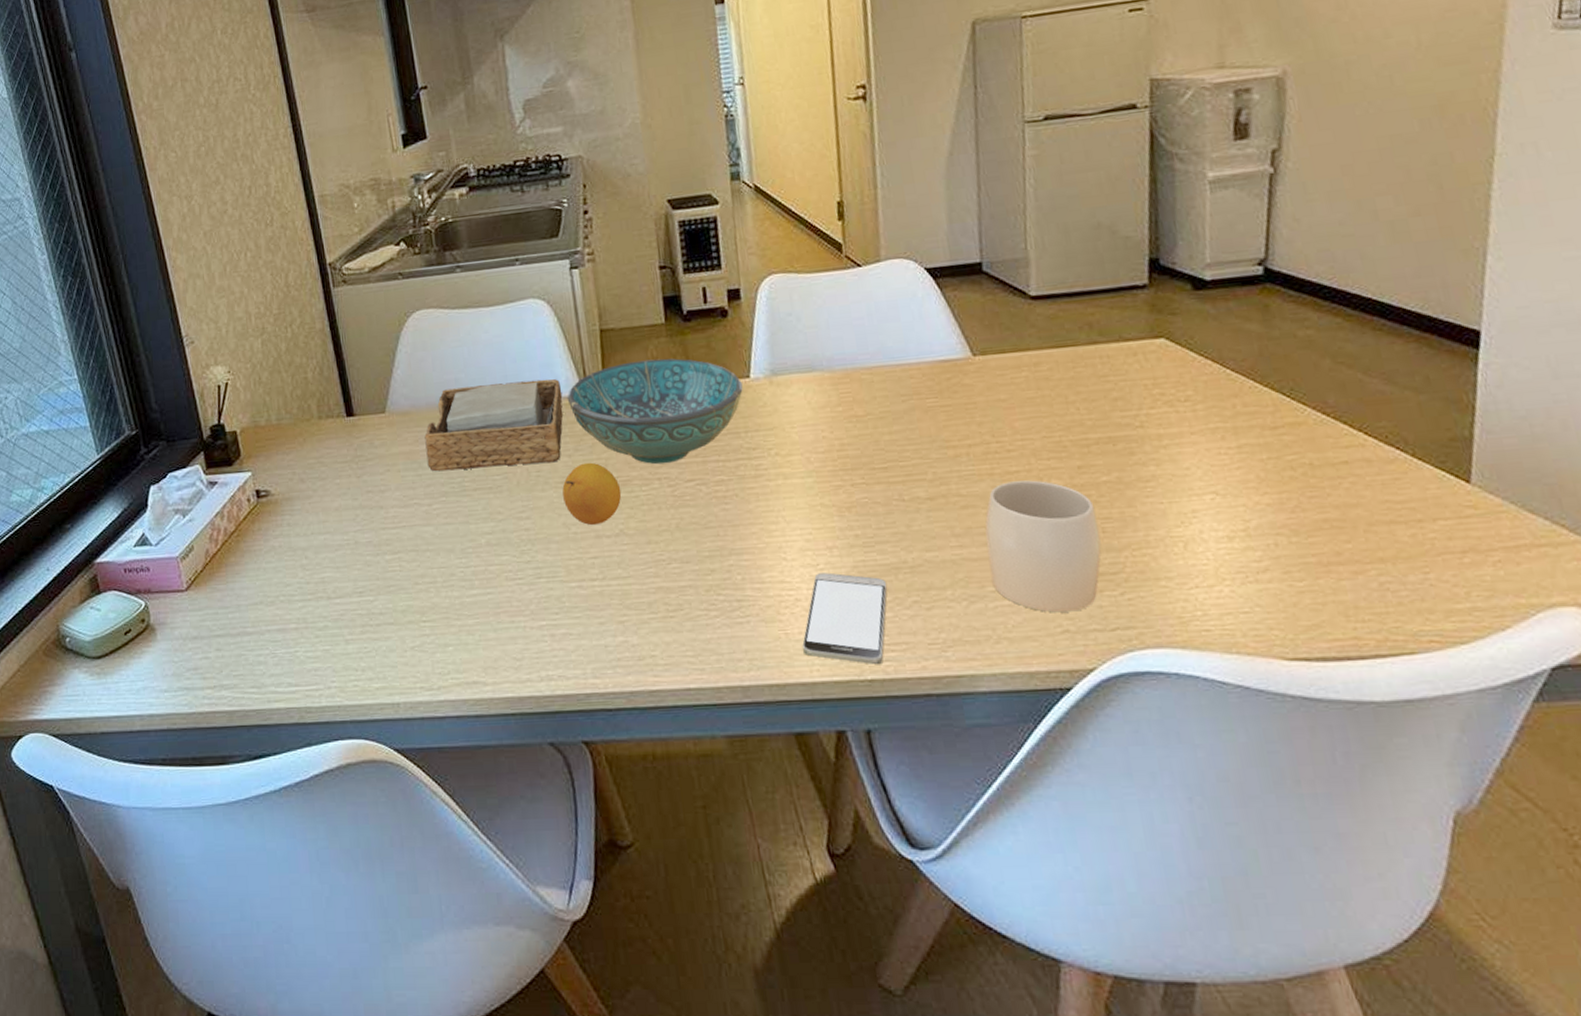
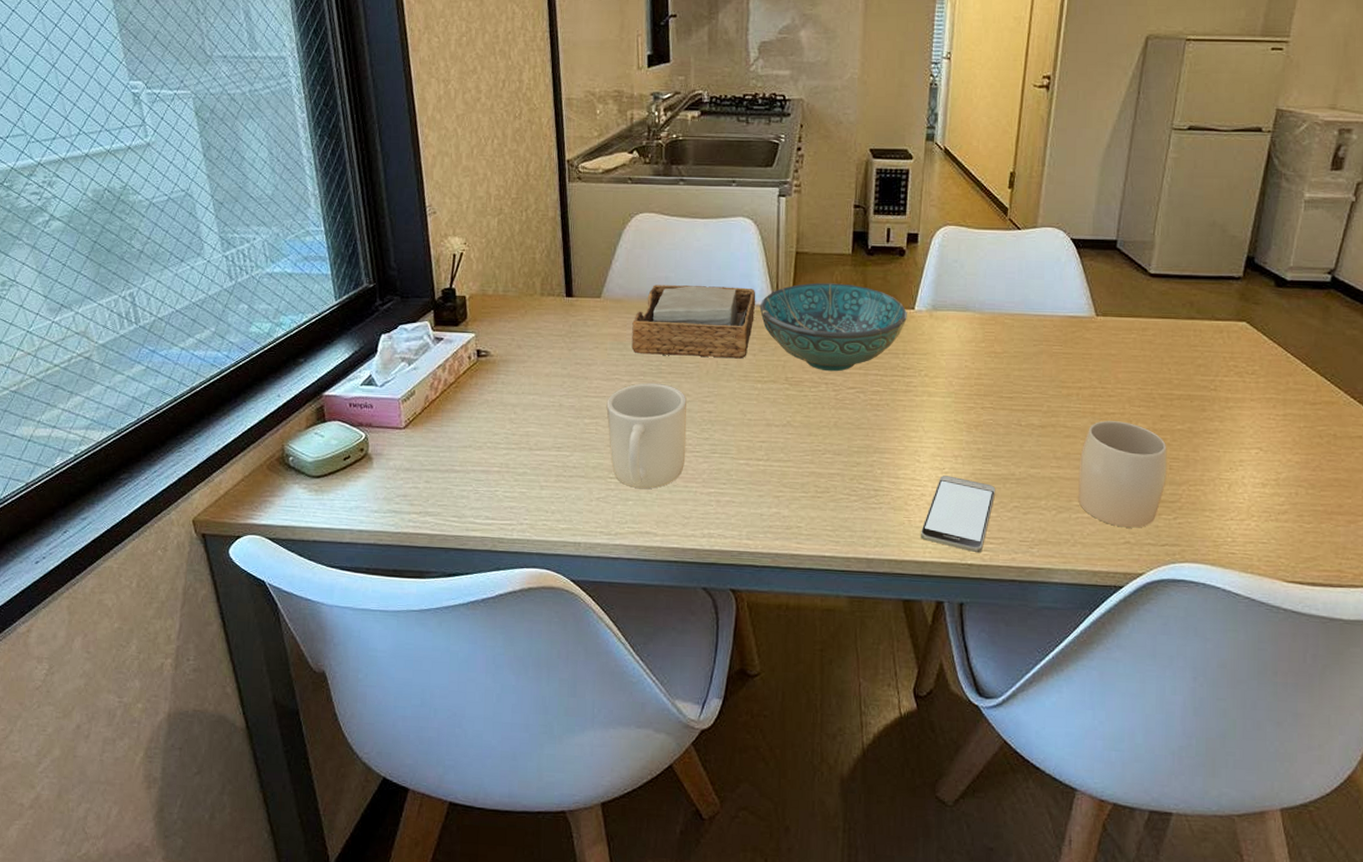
mug: none [407,502,507,631] -> present [606,382,687,489]
fruit: present [562,462,622,526] -> none [744,362,793,415]

